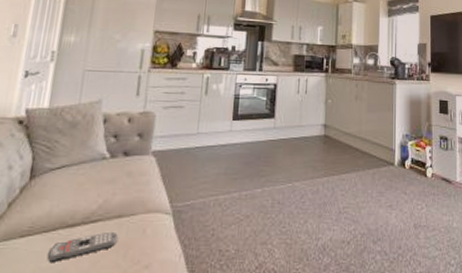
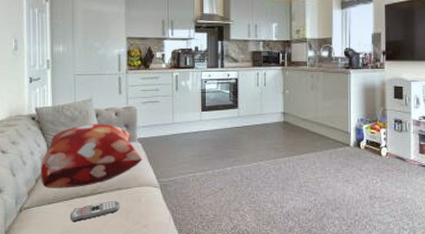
decorative pillow: none [16,131,155,215] -> present [41,124,143,188]

